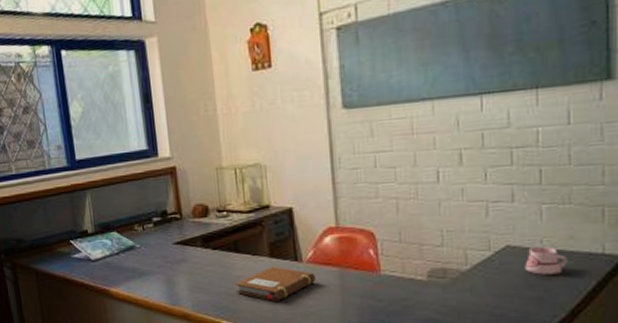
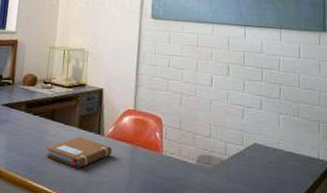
mug: present [524,246,568,275] -> none [266,147,295,172]

